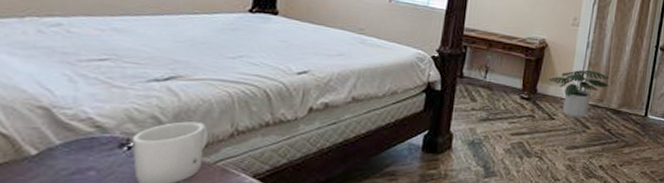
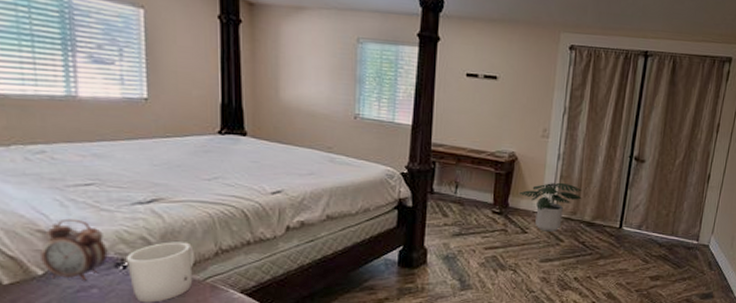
alarm clock: none [37,94,114,162] -> present [40,218,108,281]

